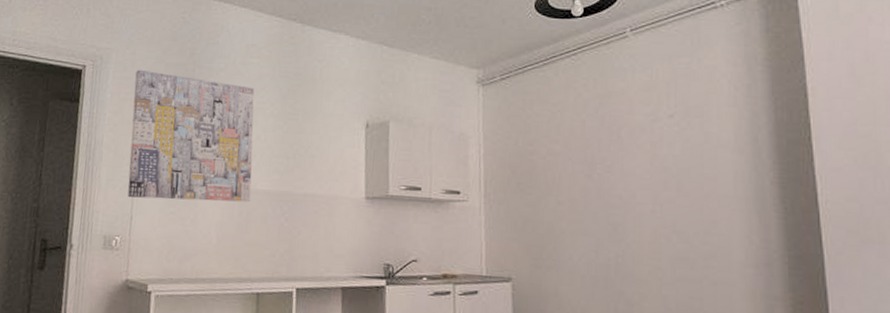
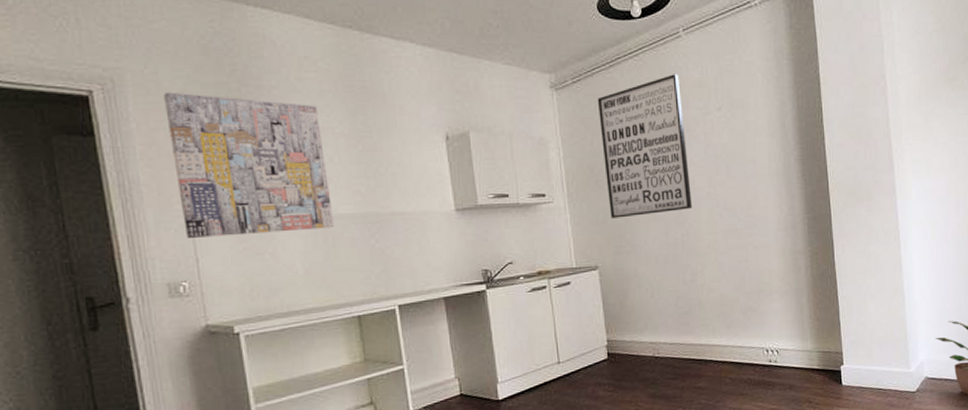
wall art: none [526,76,631,227] -> present [597,74,692,218]

